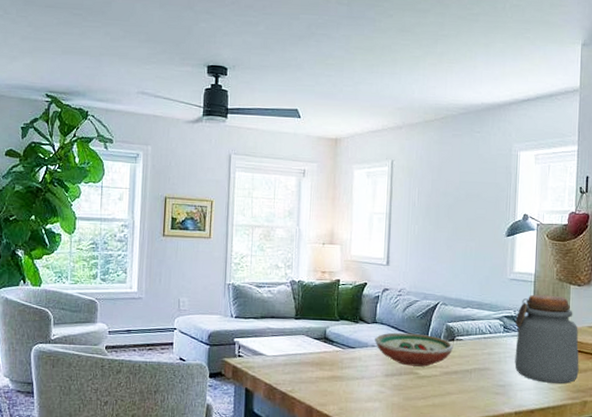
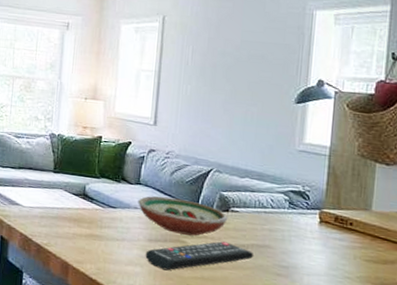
remote control: none [383,369,477,402] -> present [145,241,254,271]
jar: present [514,294,579,384] -> none [301,169,385,274]

